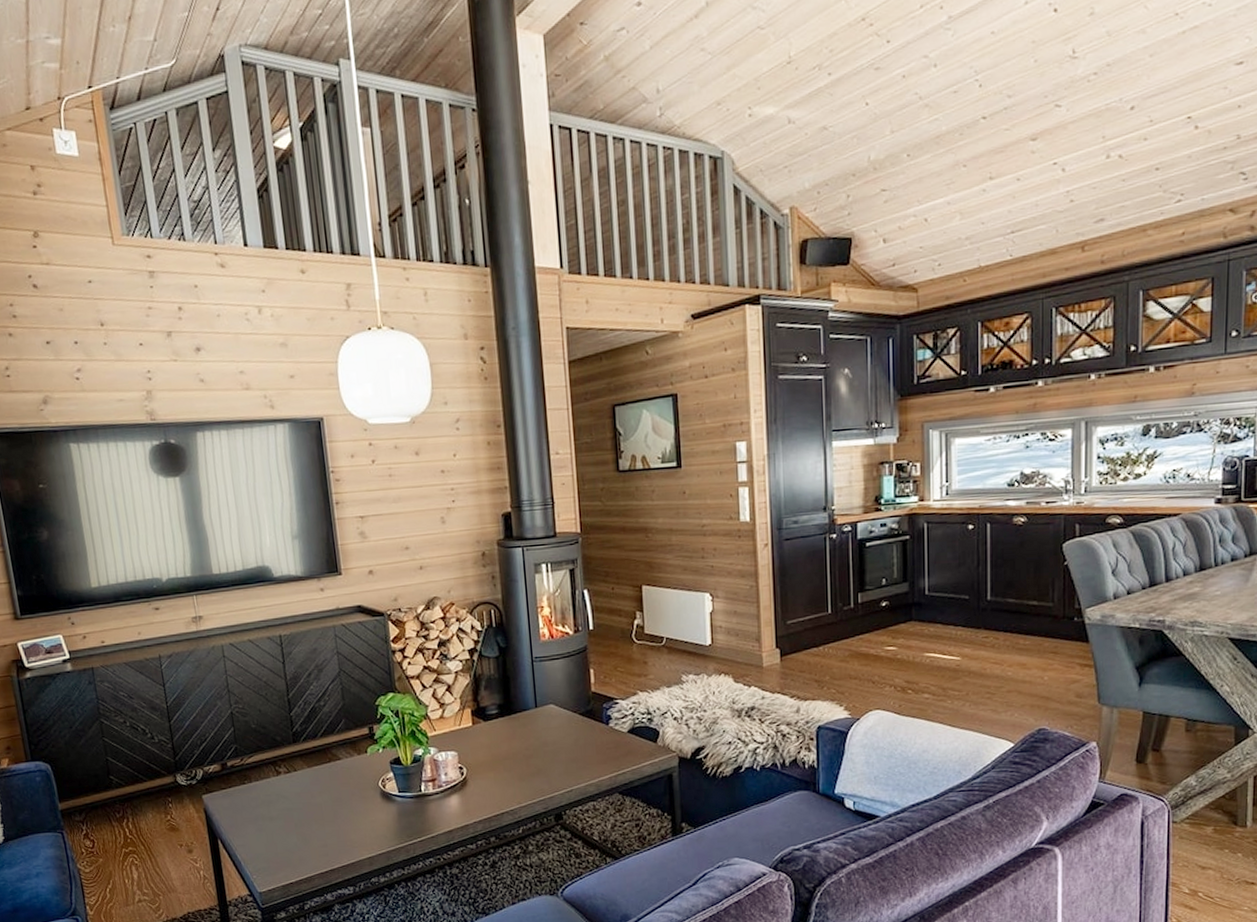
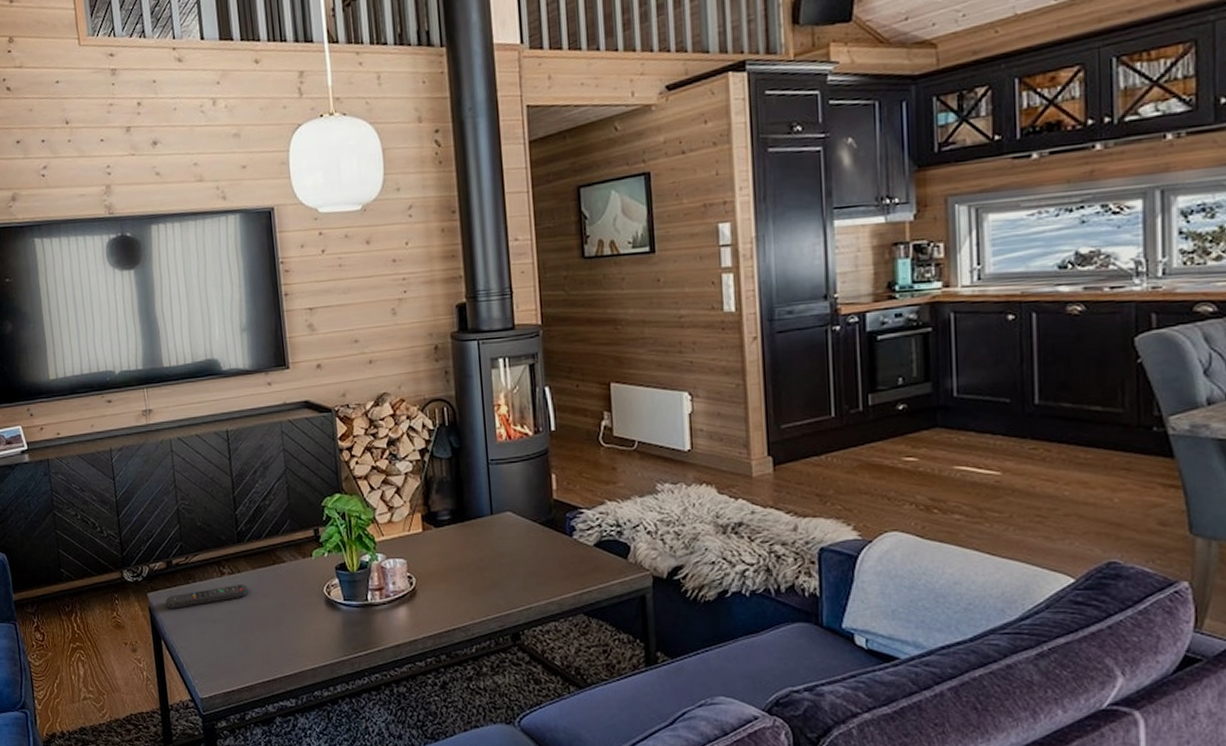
remote control: none [221,781,304,809] -> present [165,583,247,609]

